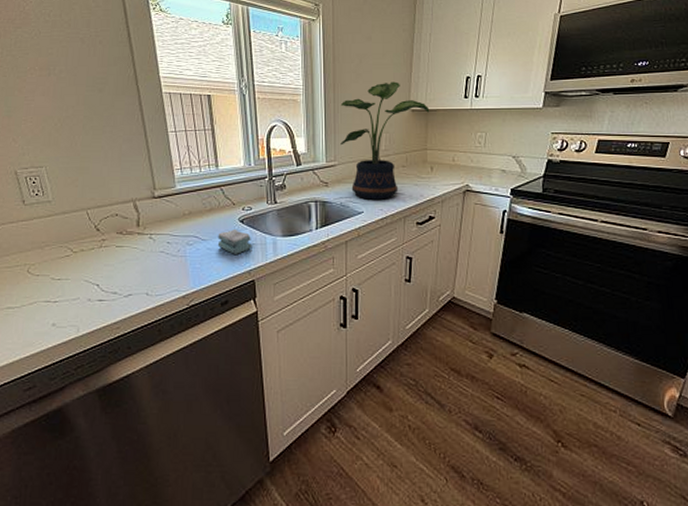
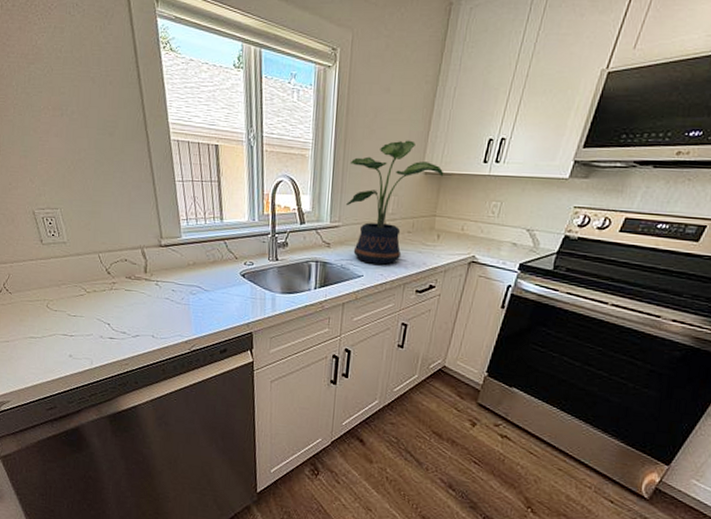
sponge: present [217,228,252,254] -> none [219,282,252,307]

